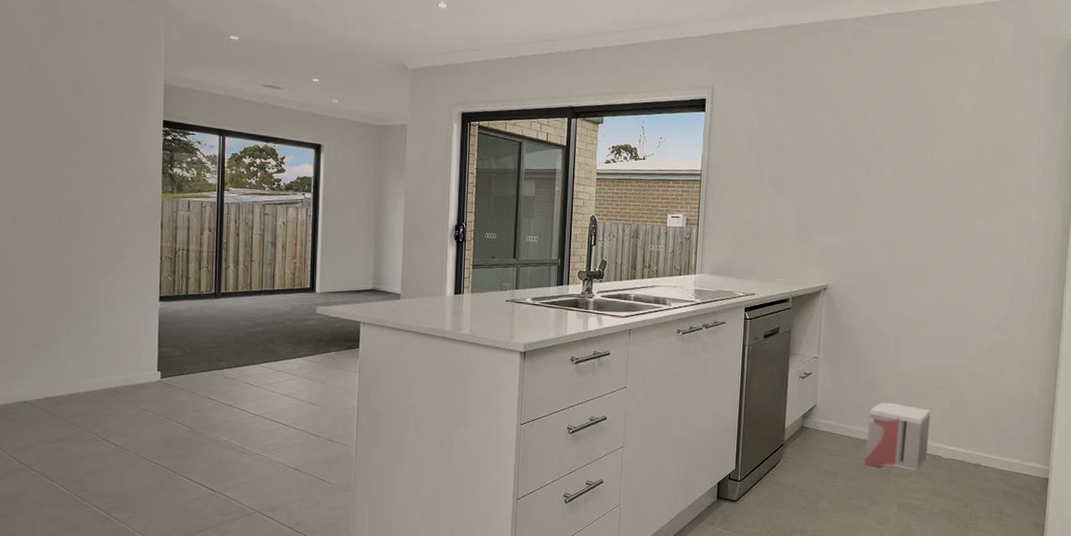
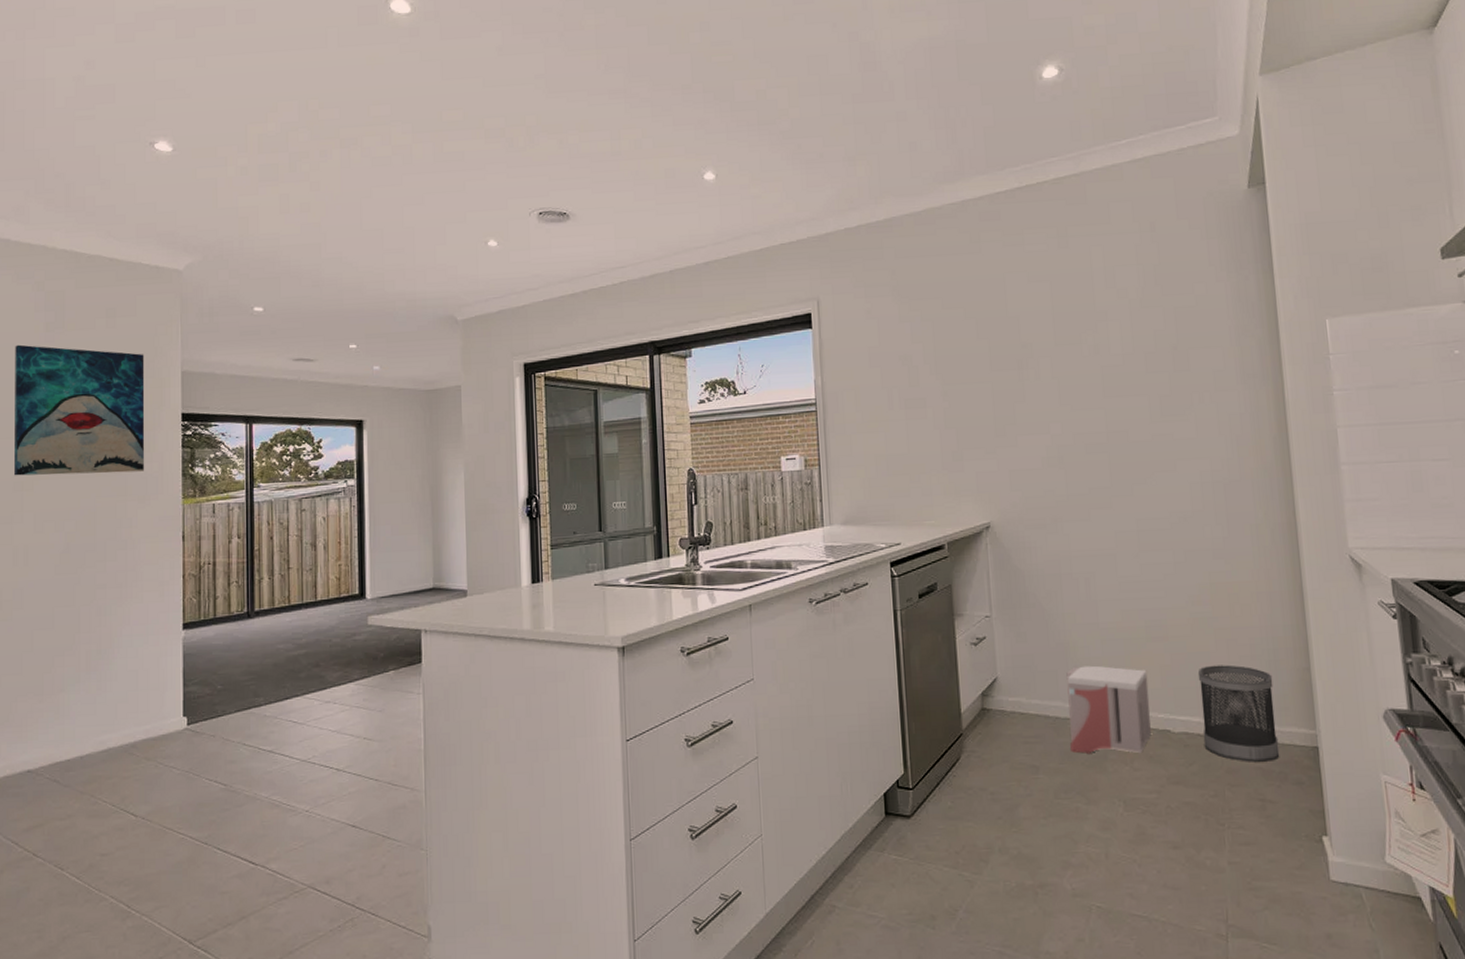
wall art: none [14,43,131,166] -> present [14,344,145,476]
wastebasket: none [964,411,1024,486] -> present [1197,665,1280,762]

